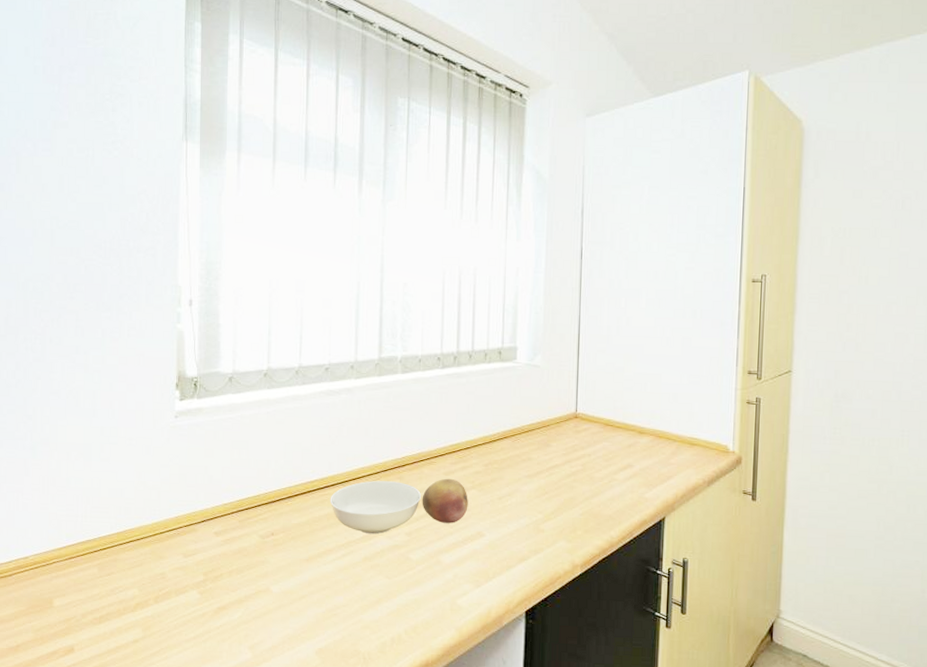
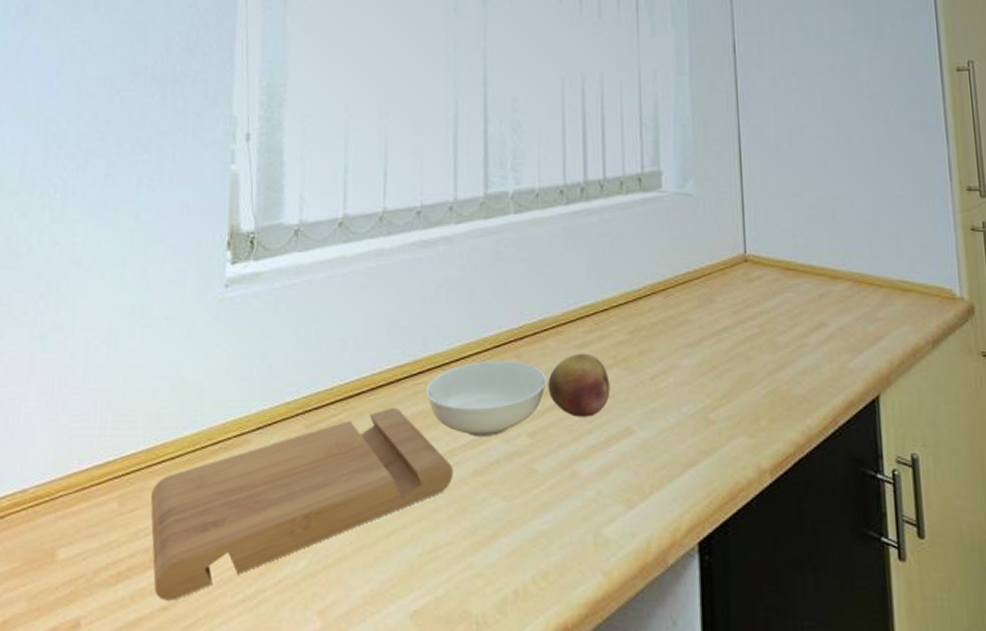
cutting board: none [123,510,350,636] -> present [151,407,454,601]

